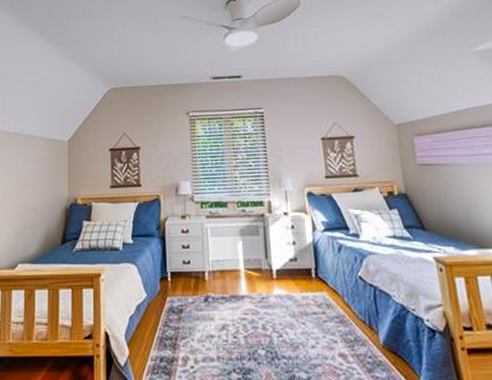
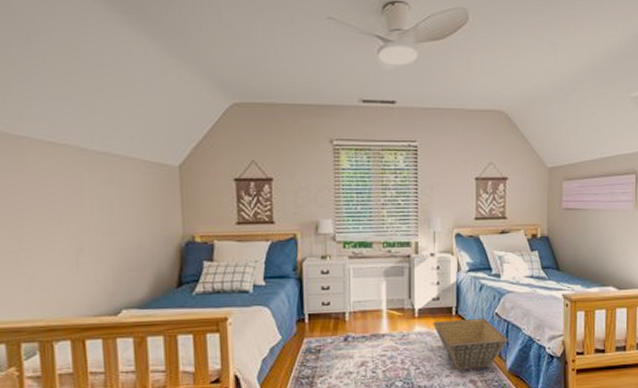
basket: none [292,282,378,340] -> present [433,319,508,370]

